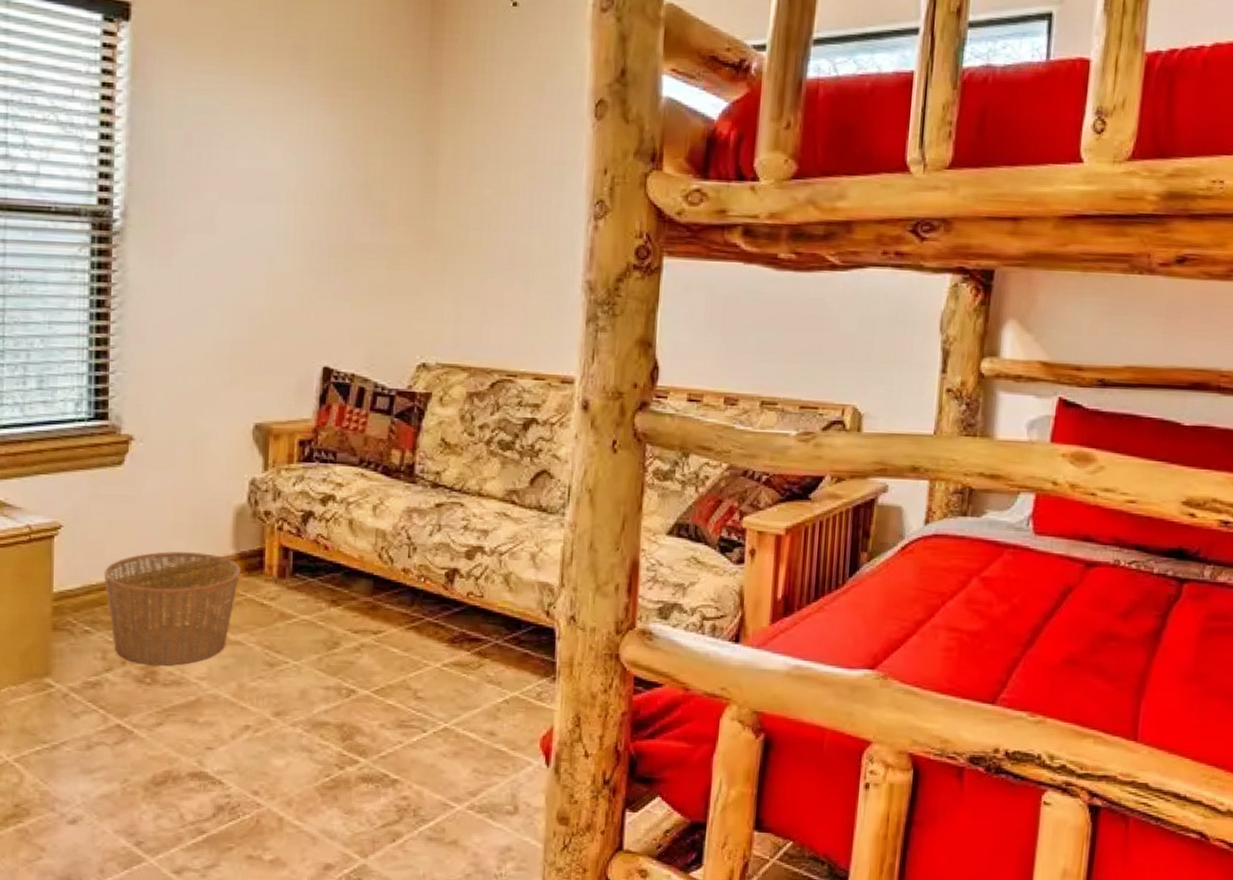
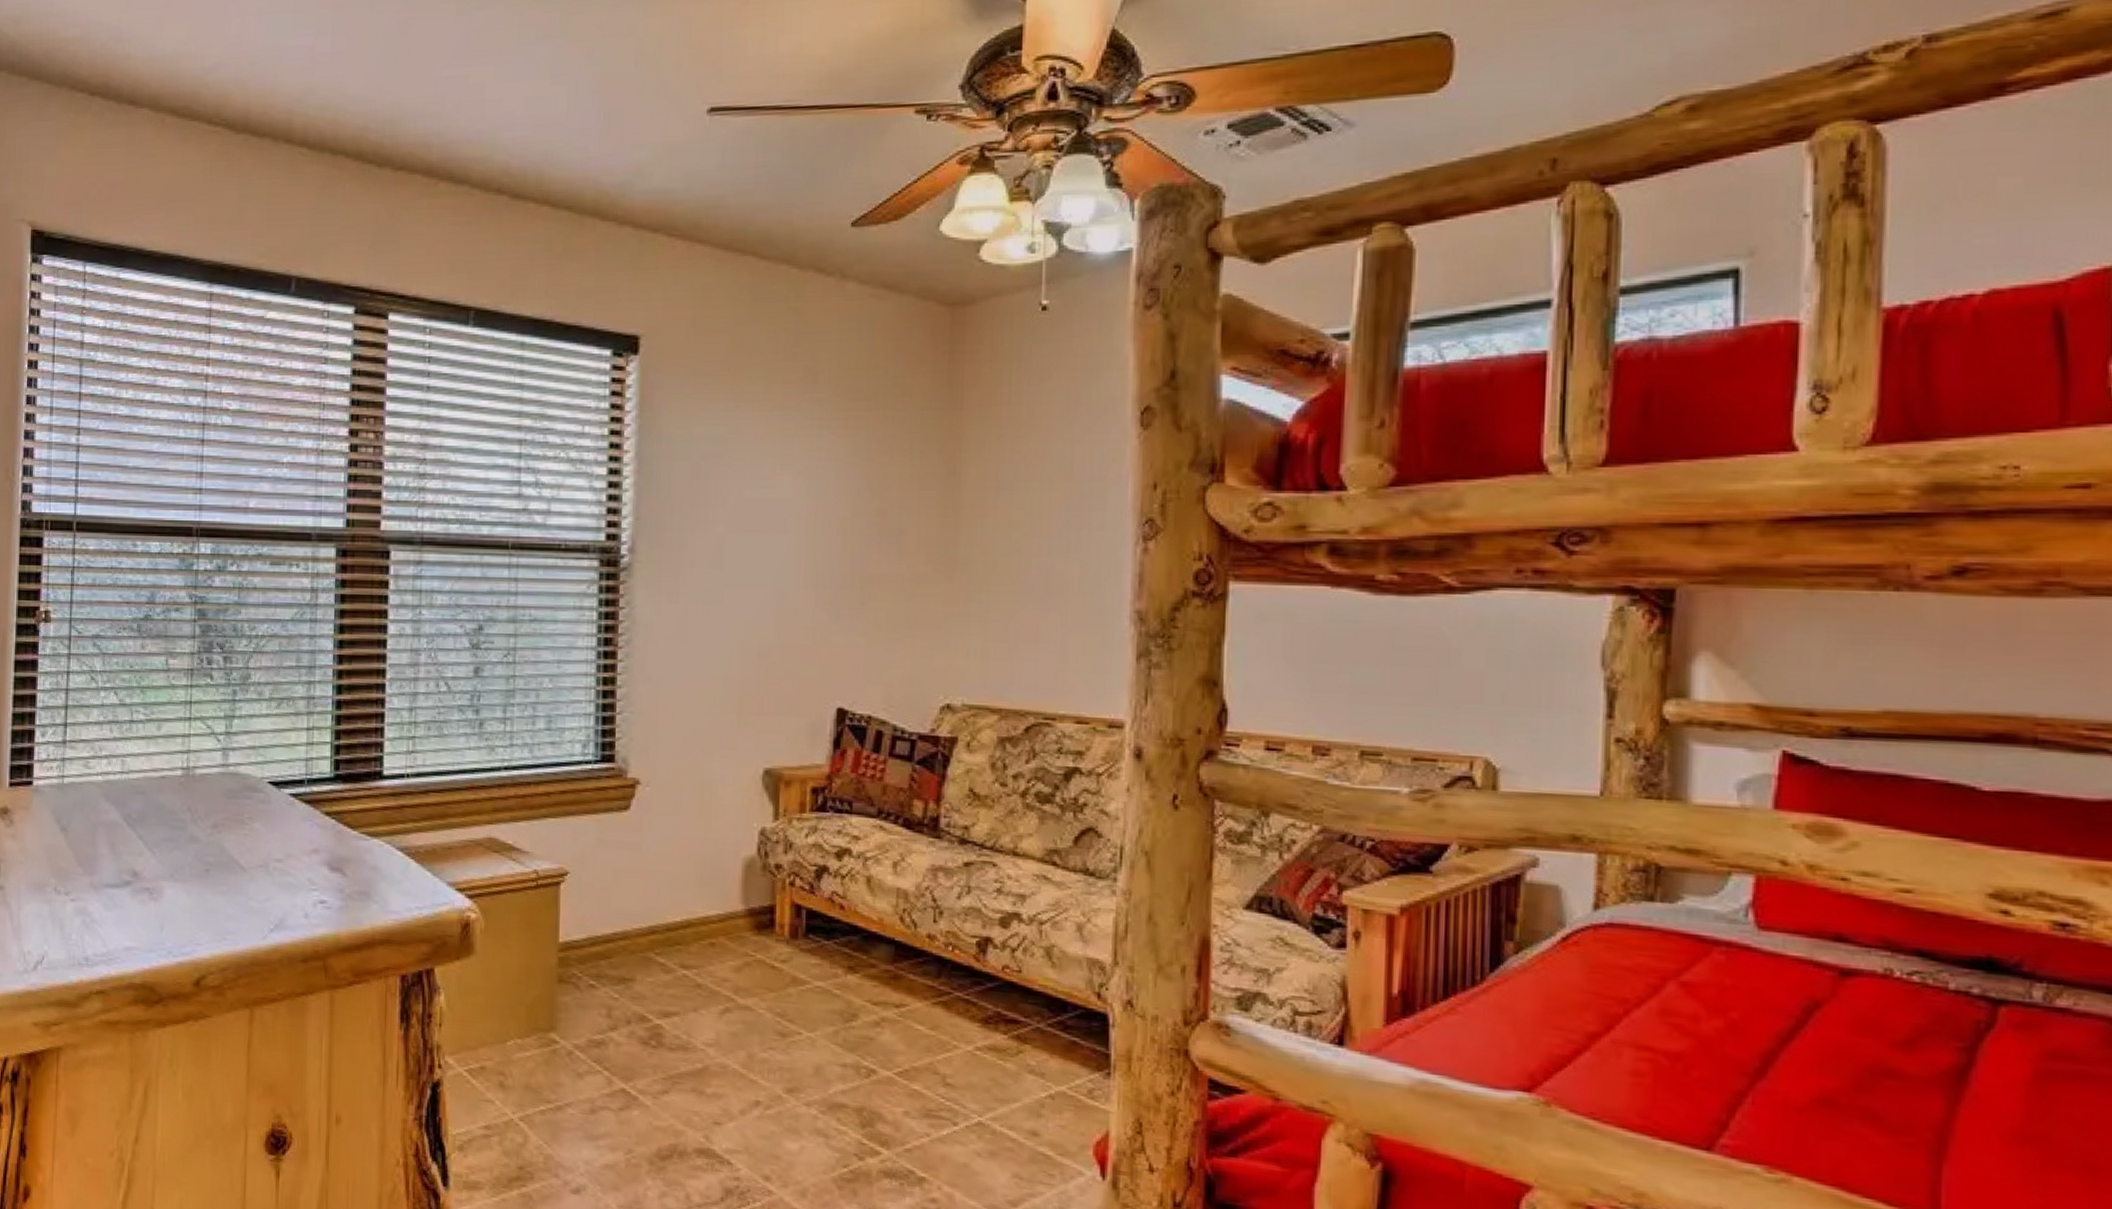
basket: present [103,551,242,667] -> none [609,903,751,1029]

